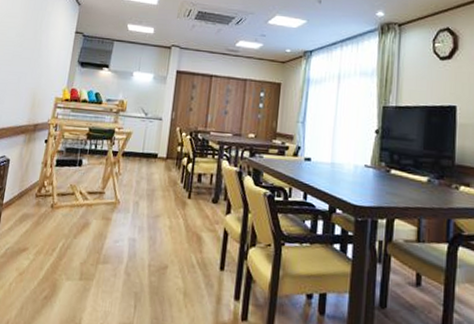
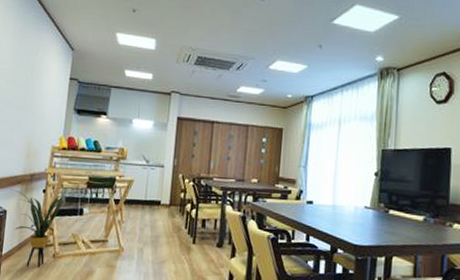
house plant: none [14,139,69,218] -> present [10,189,69,268]

